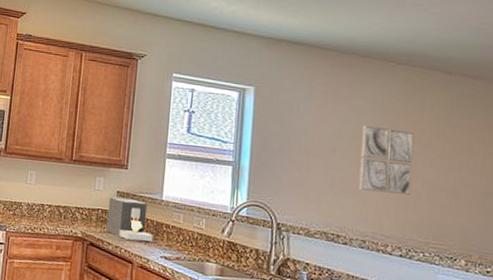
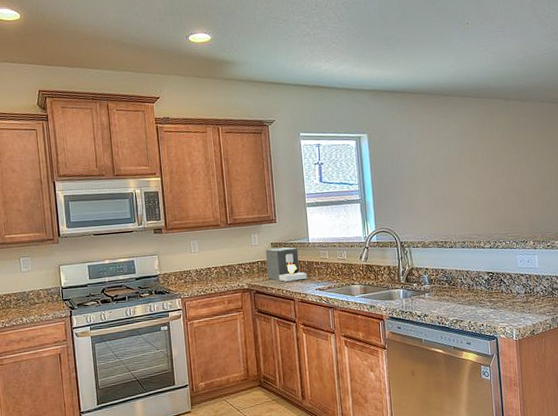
wall art: present [359,125,414,195] -> none [452,150,492,203]

